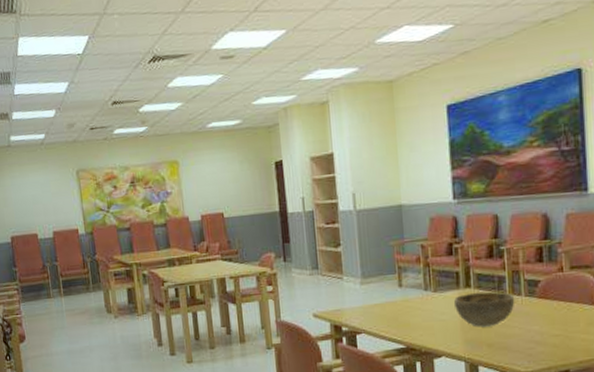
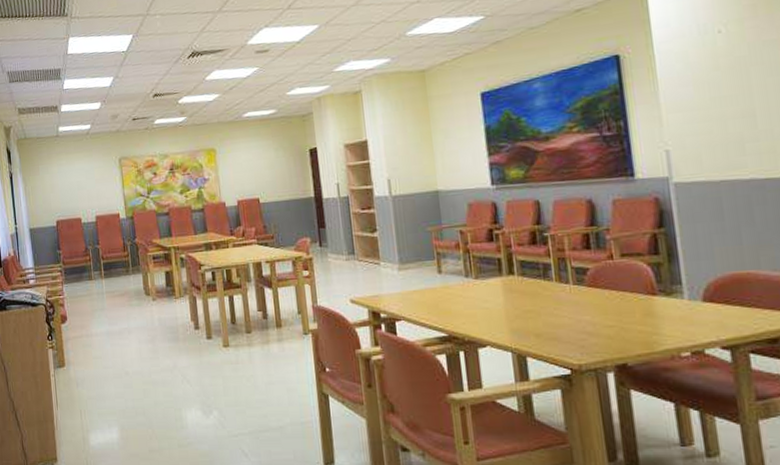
decorative bowl: present [454,292,515,327] -> none [497,279,563,316]

